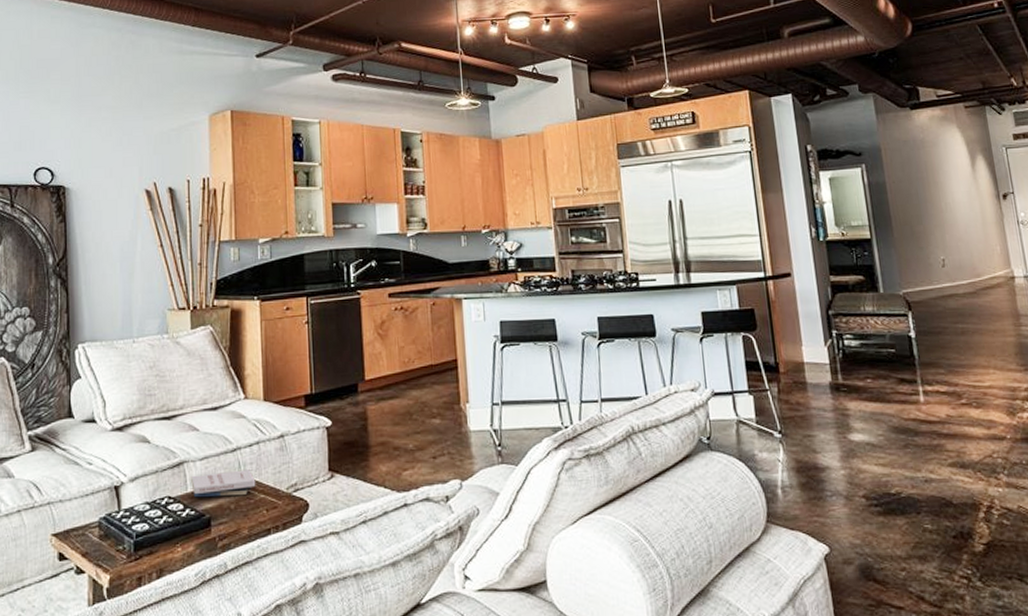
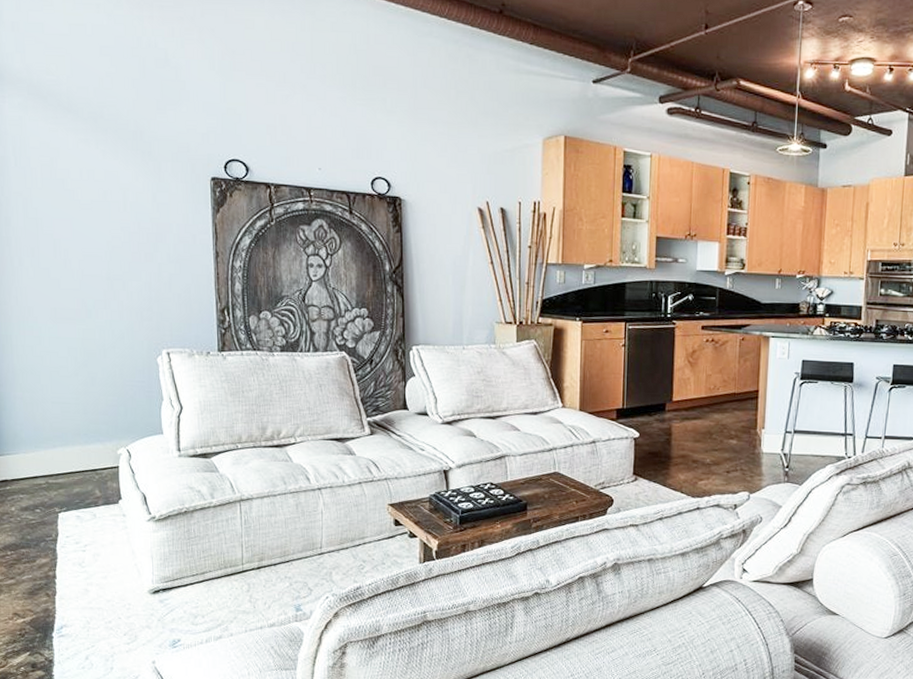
books: present [191,470,256,497] -> none [511,466,568,487]

